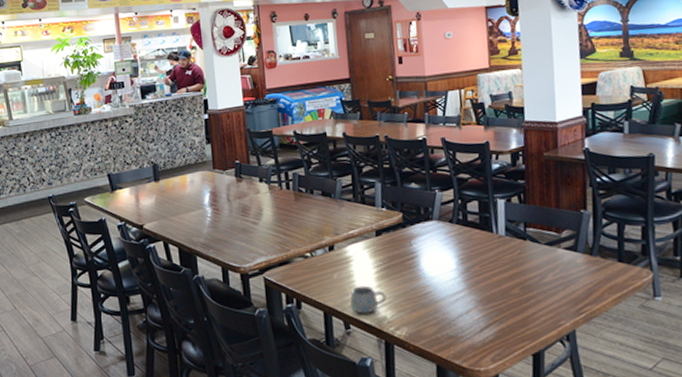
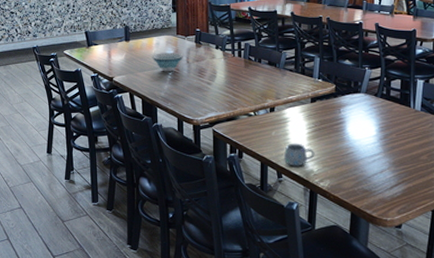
bowl: none [186,190,223,214] -> present [152,53,183,72]

